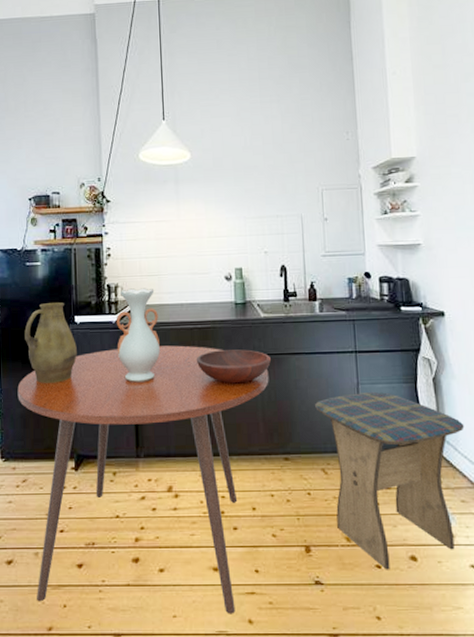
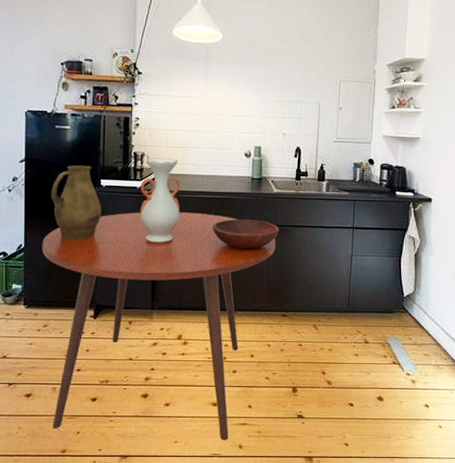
stool: present [315,391,465,570] -> none [313,262,435,408]

